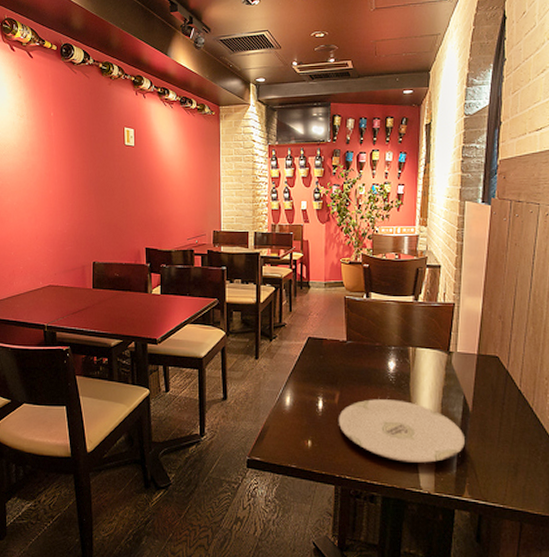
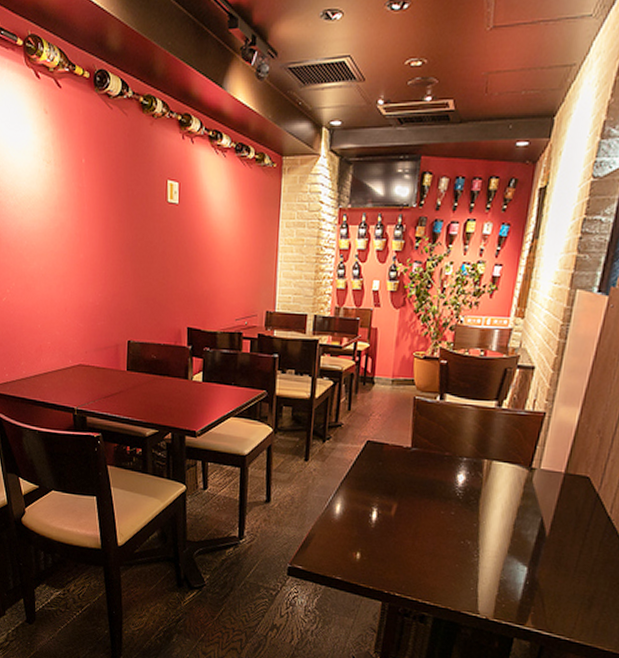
plate: present [339,399,465,463] -> none [393,514,536,587]

